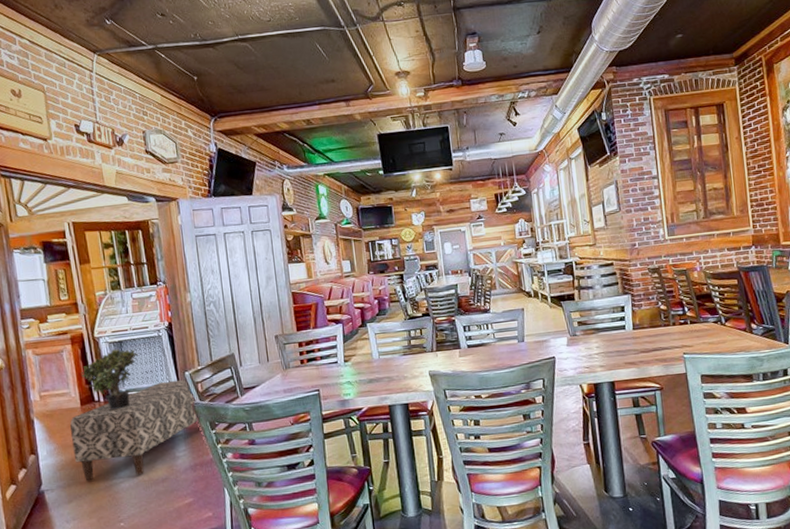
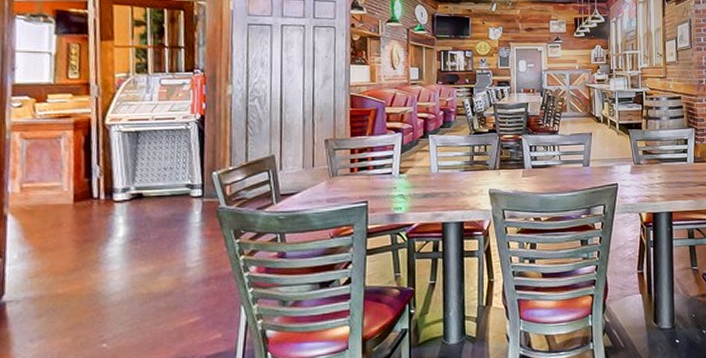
bench: present [70,379,200,481] -> none [54,179,222,292]
potted plant: present [81,348,139,410] -> none [80,139,158,210]

